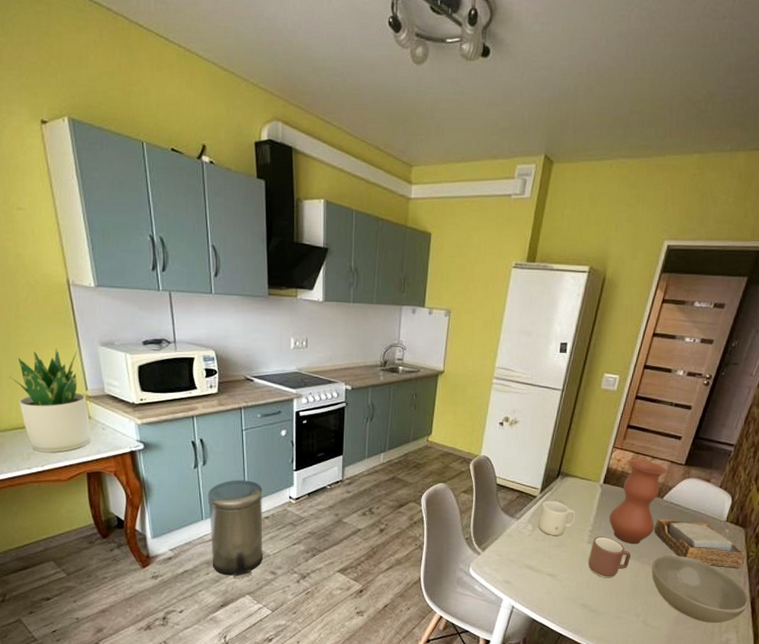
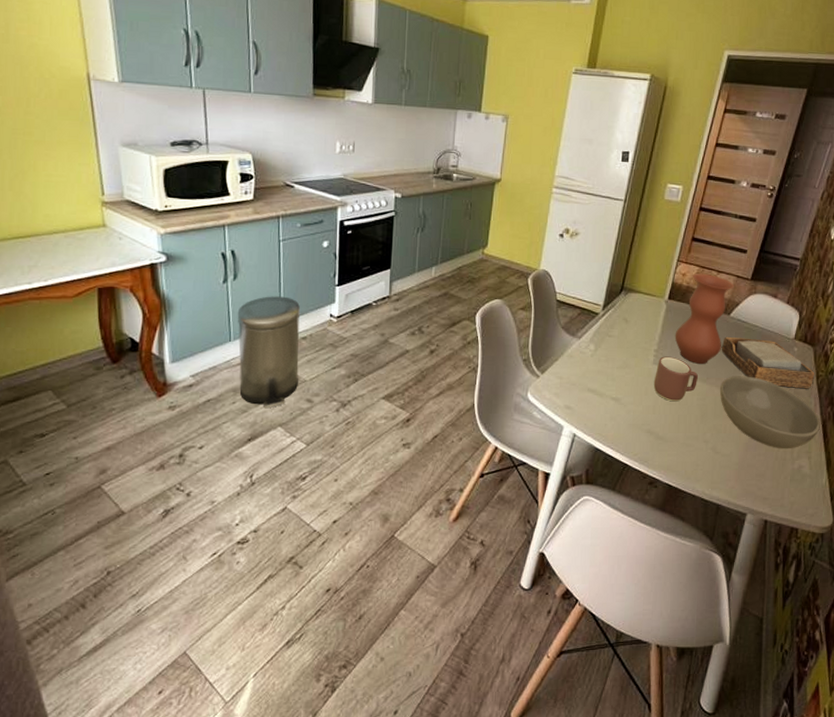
planter: present [9,348,91,453] -> none [13,148,105,266]
mug: present [538,500,576,536] -> none [601,317,641,357]

